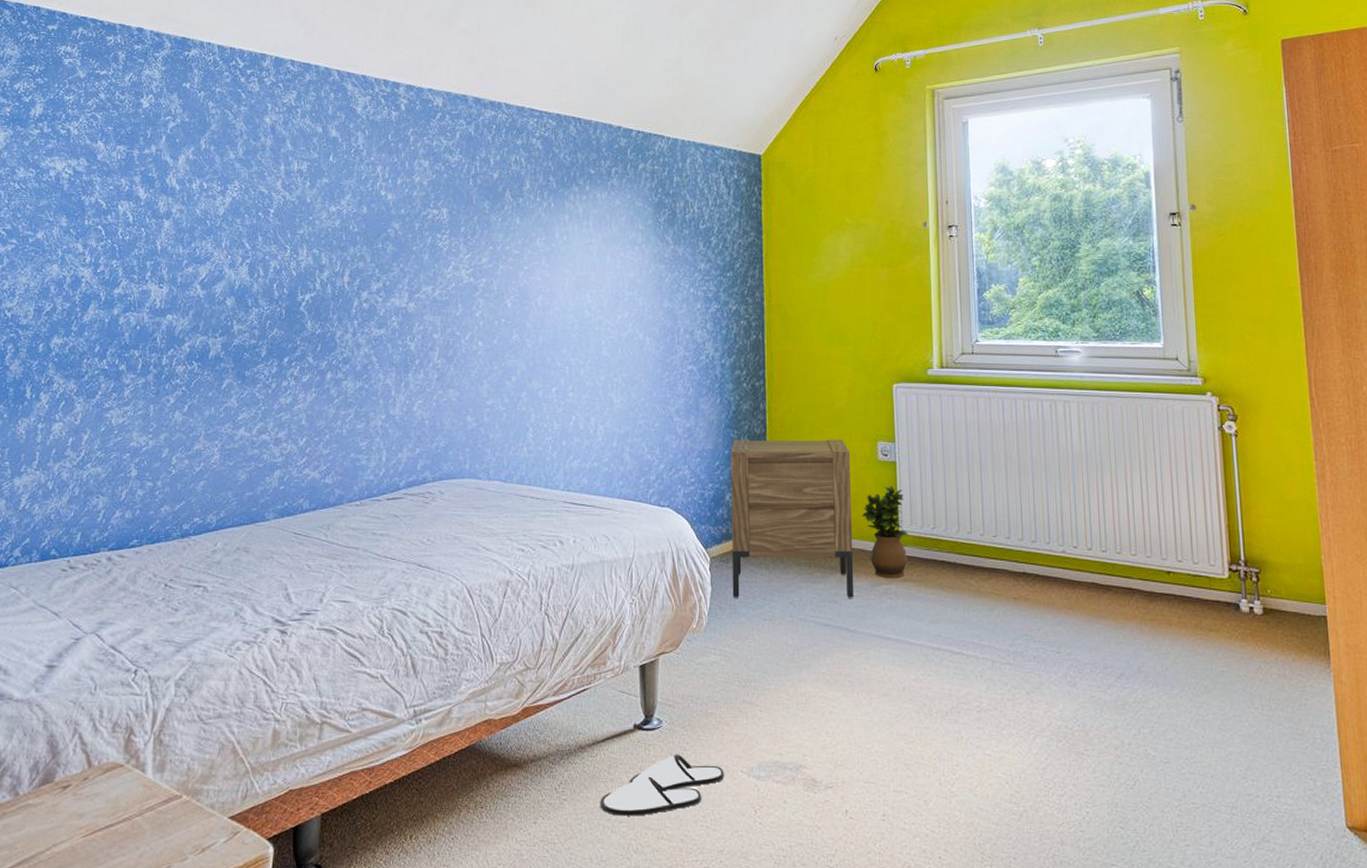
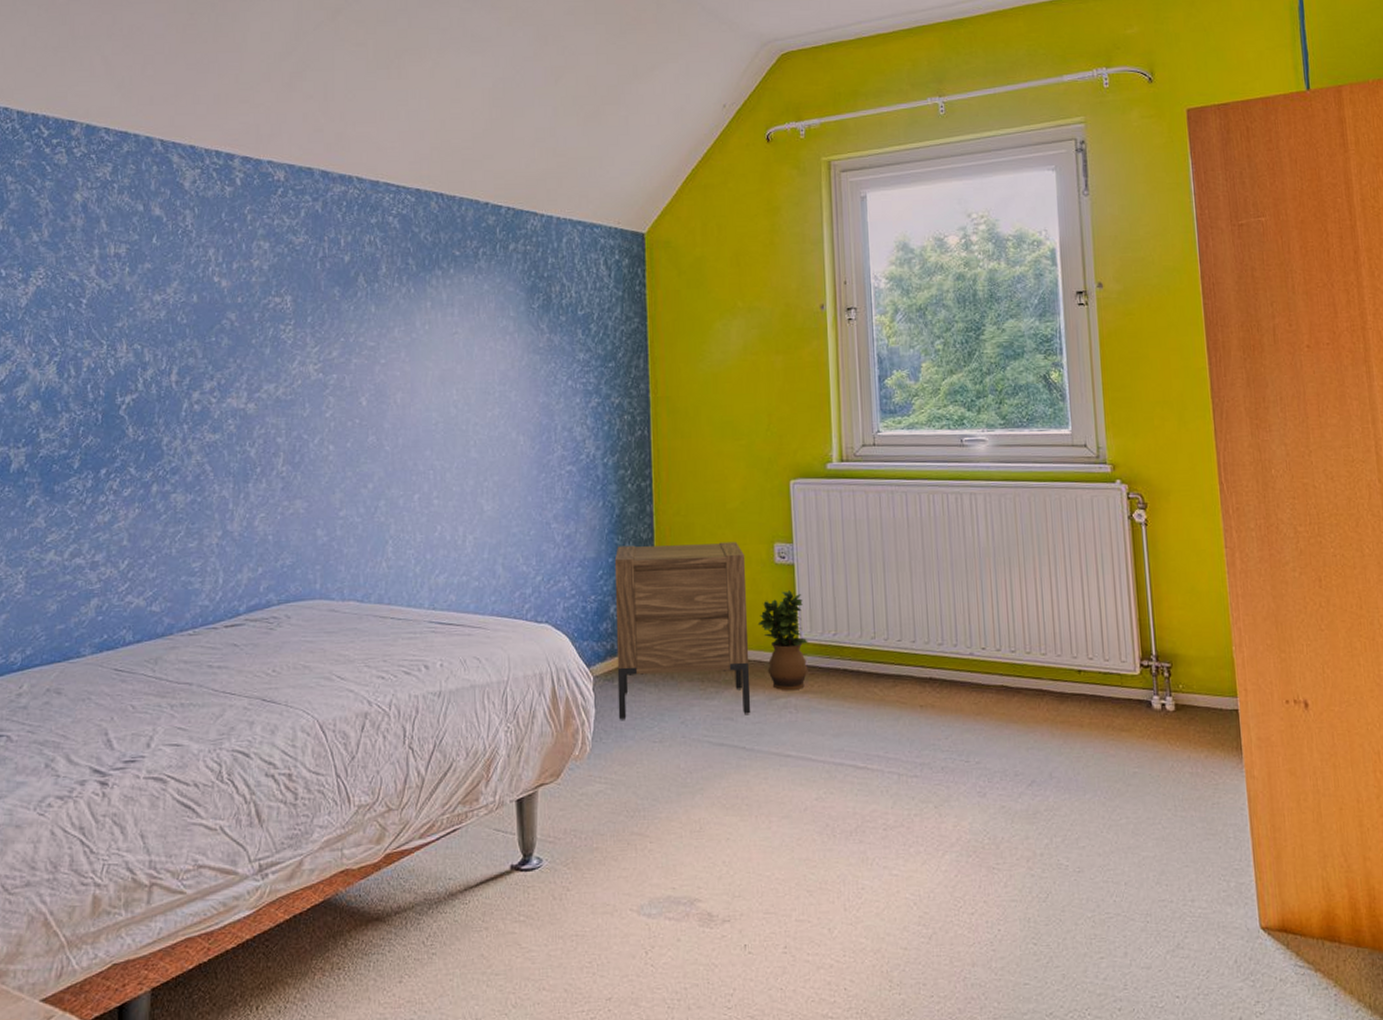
slippers: present [600,754,725,816] -> none [473,895,612,968]

